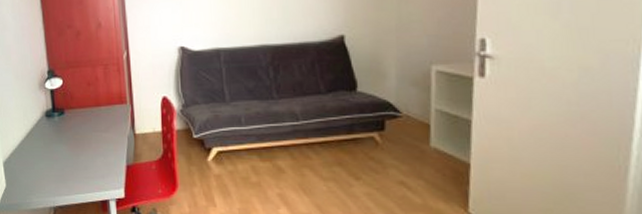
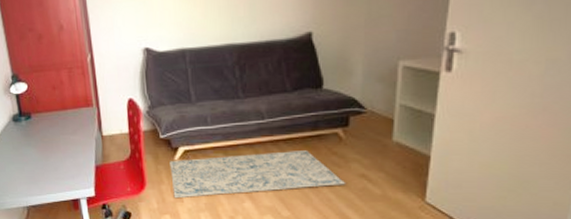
rug: none [203,154,385,203] -> present [170,150,346,199]

